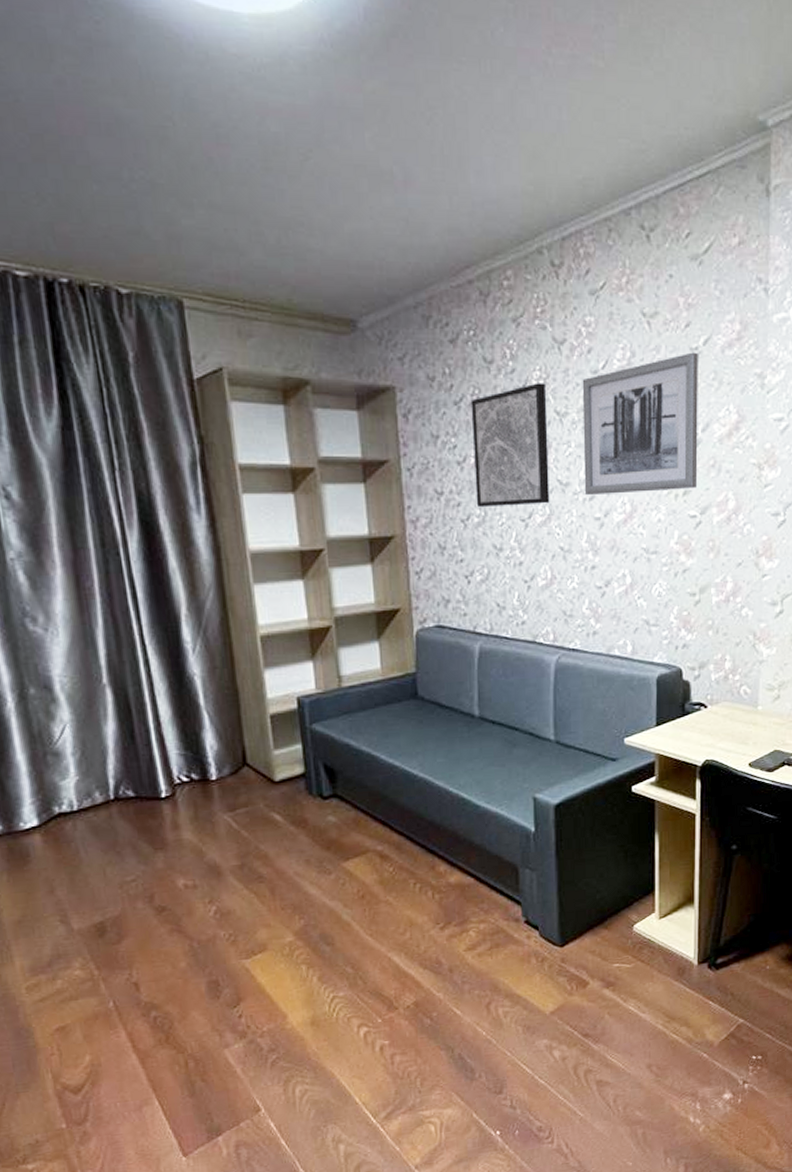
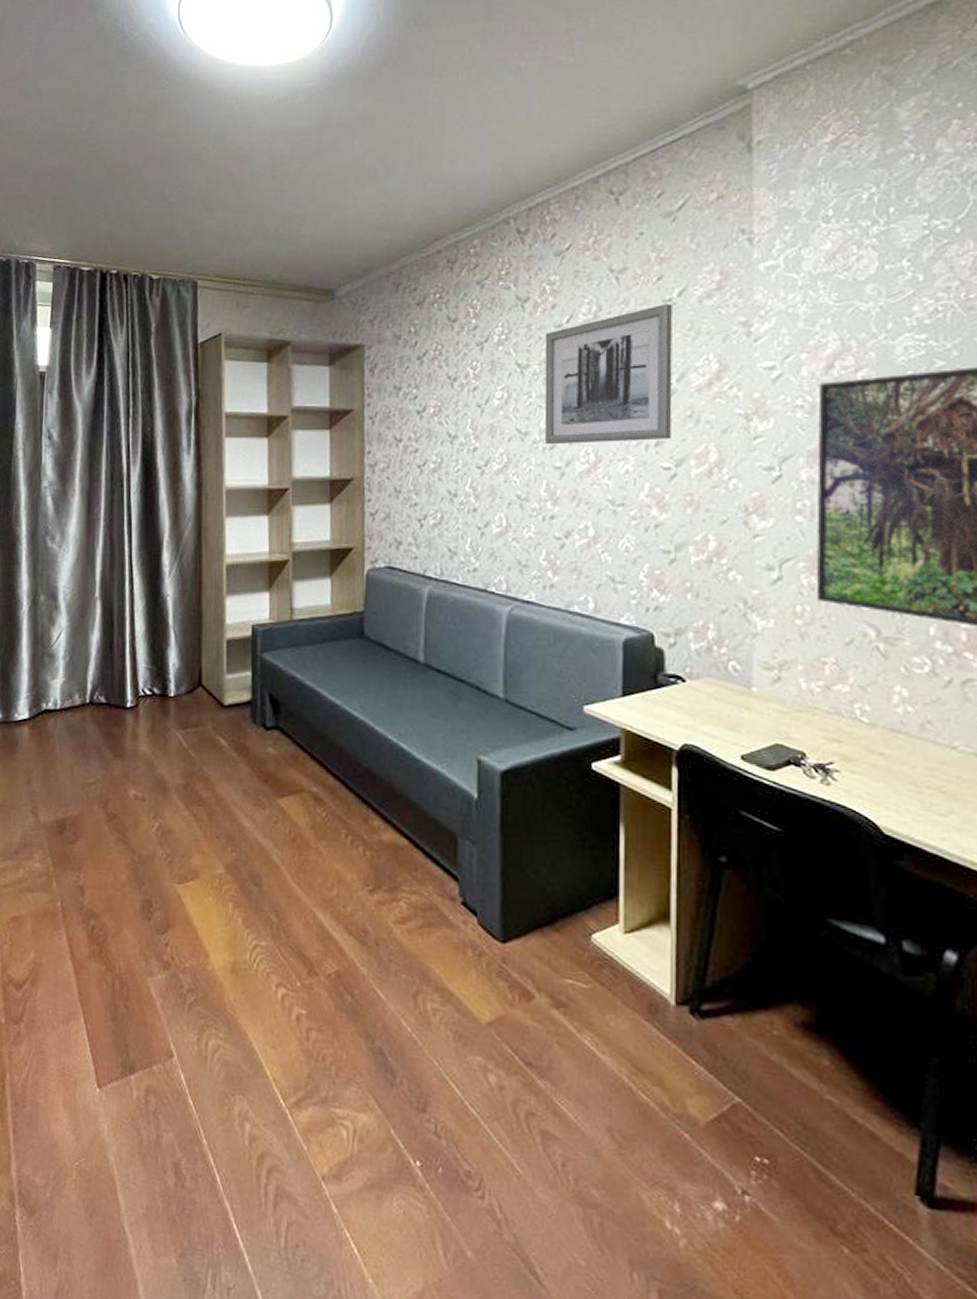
wall art: present [470,383,550,508] -> none [433,338,508,454]

